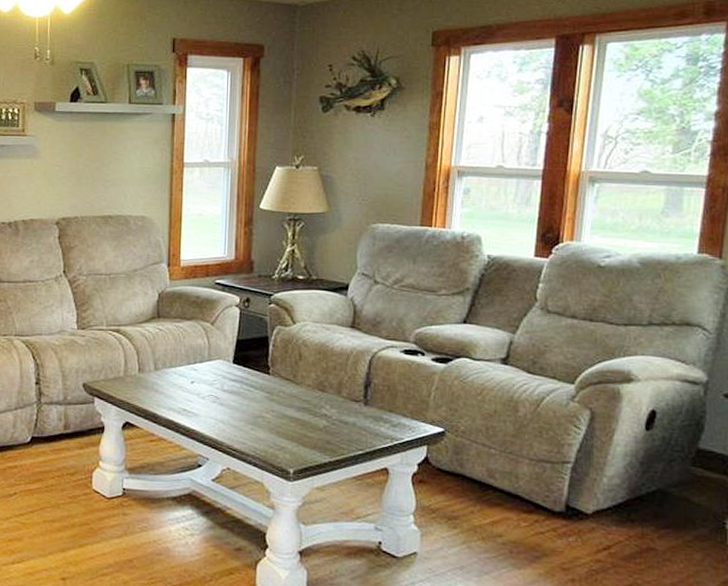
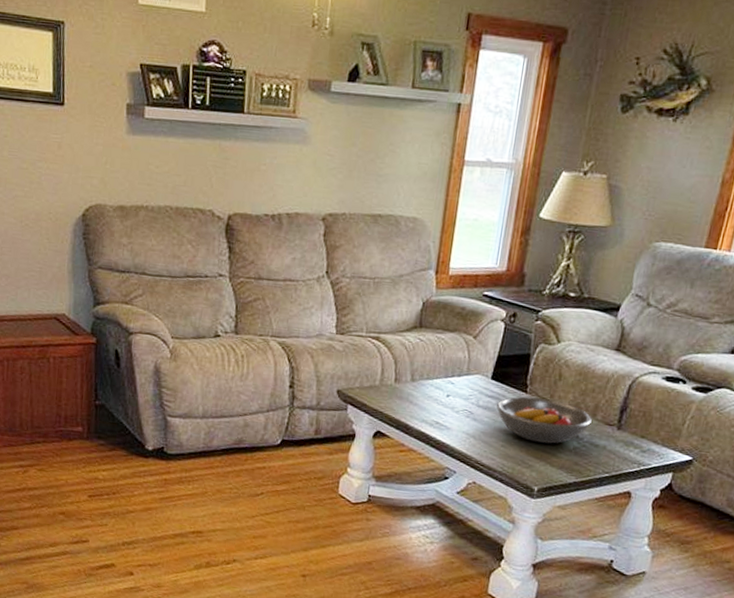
fruit bowl: none [241,378,338,424] -> present [496,396,592,444]

